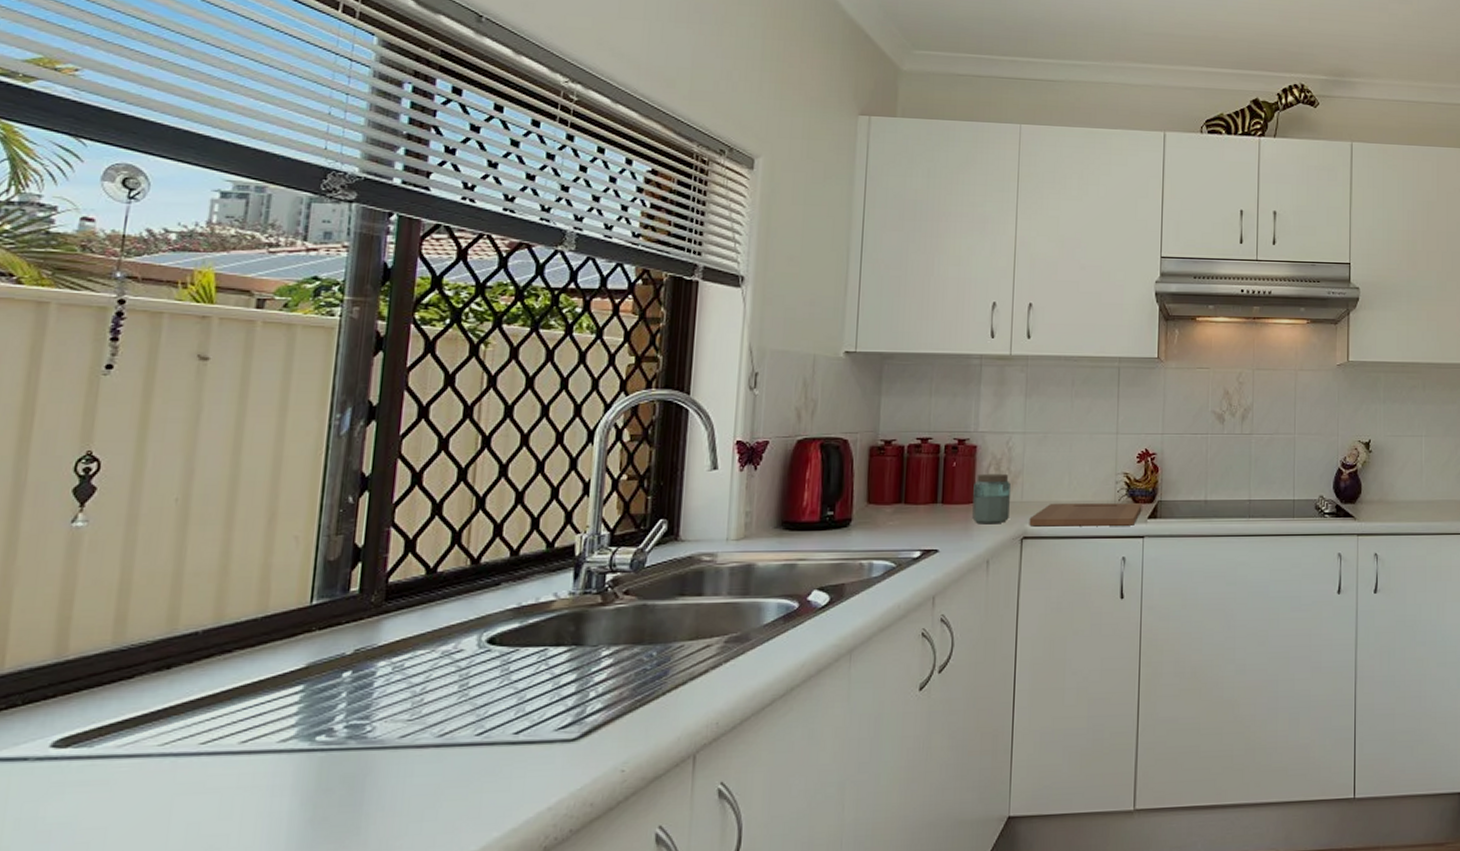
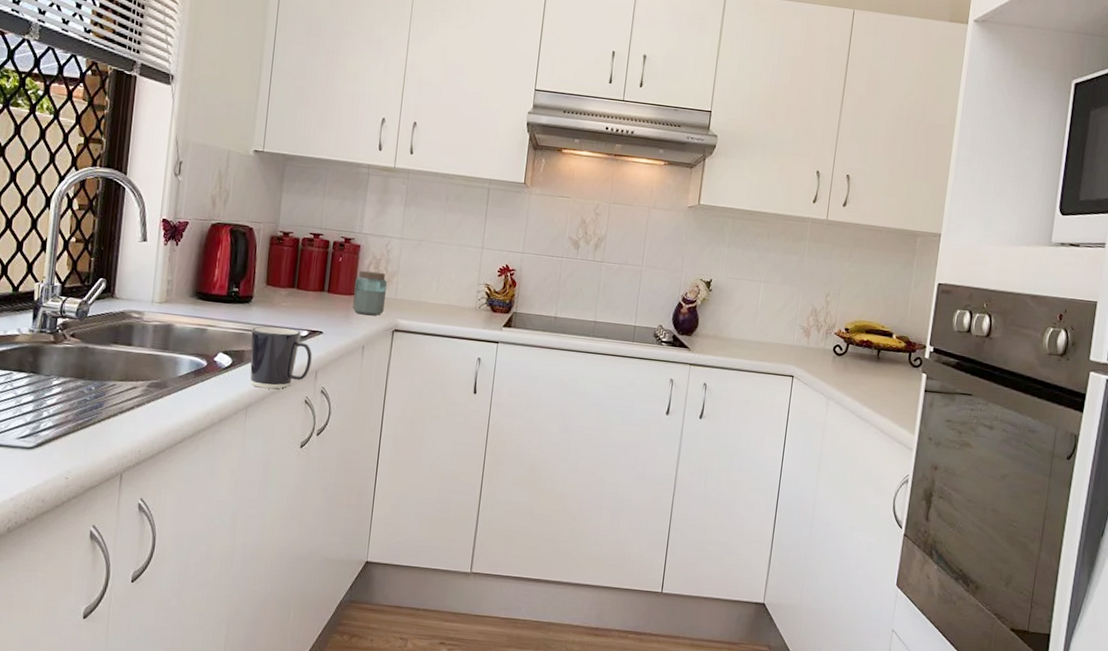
mug: none [851,550,928,626] -> present [250,326,312,389]
cutting board: present [1029,502,1142,527] -> none [400,303,499,331]

